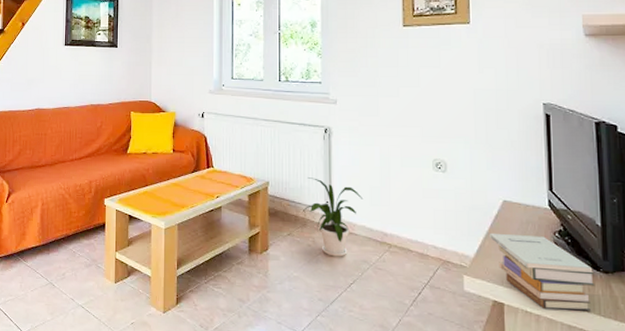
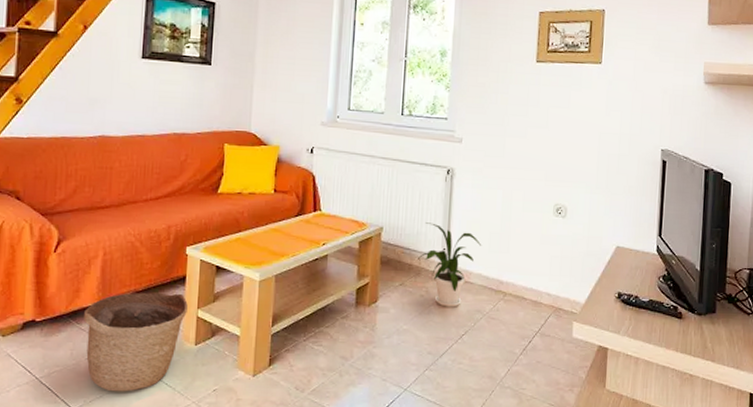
basket: none [29,236,108,321] -> present [84,292,188,392]
books: present [488,232,595,312] -> none [600,278,690,352]

